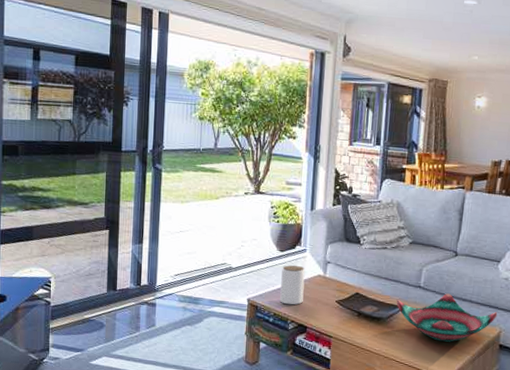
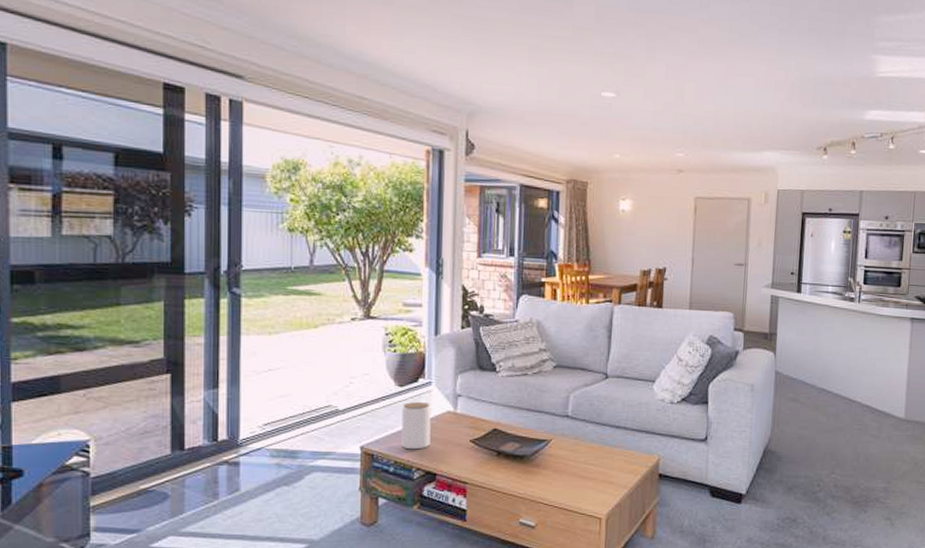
decorative bowl: present [396,293,498,342] -> none [541,421,655,476]

